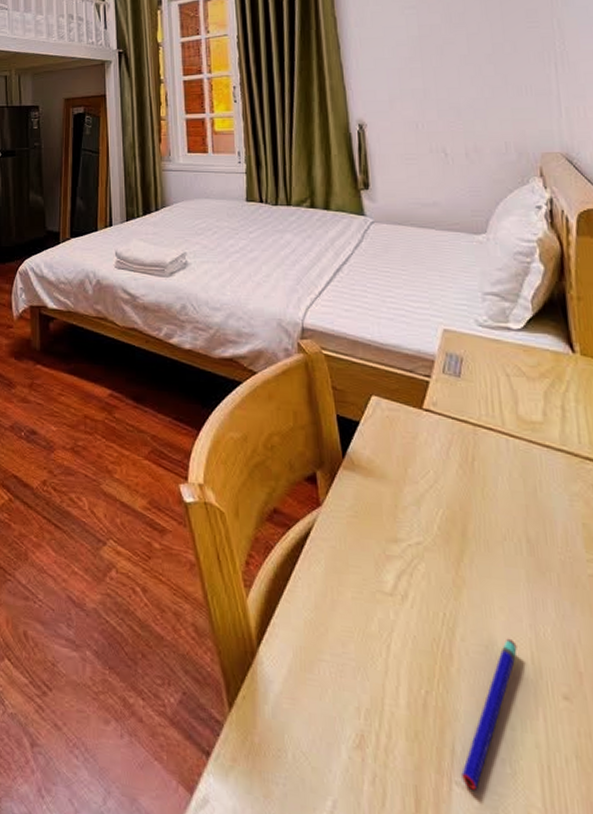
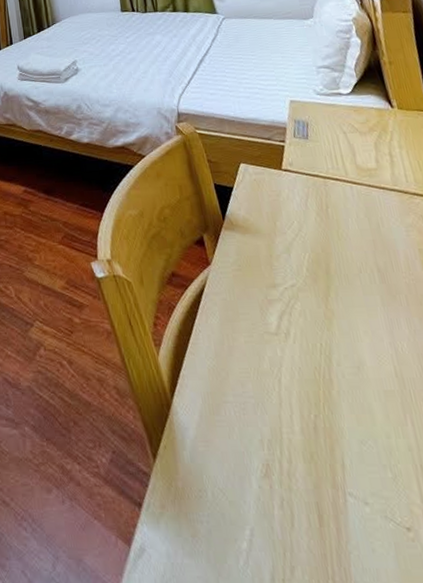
pen: present [461,638,517,790] -> none [352,357,383,498]

